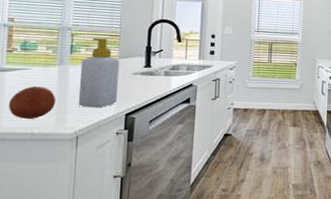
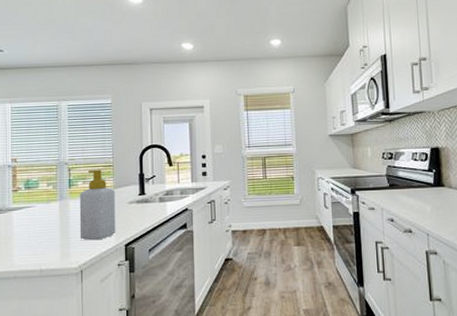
fruit: present [9,86,57,119] -> none [18,223,60,256]

